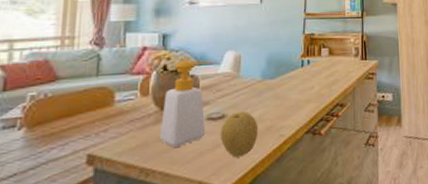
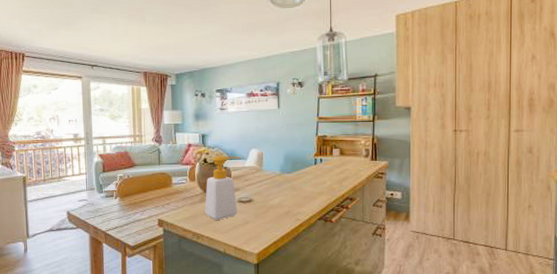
fruit: present [219,111,259,158] -> none [248,198,279,233]

